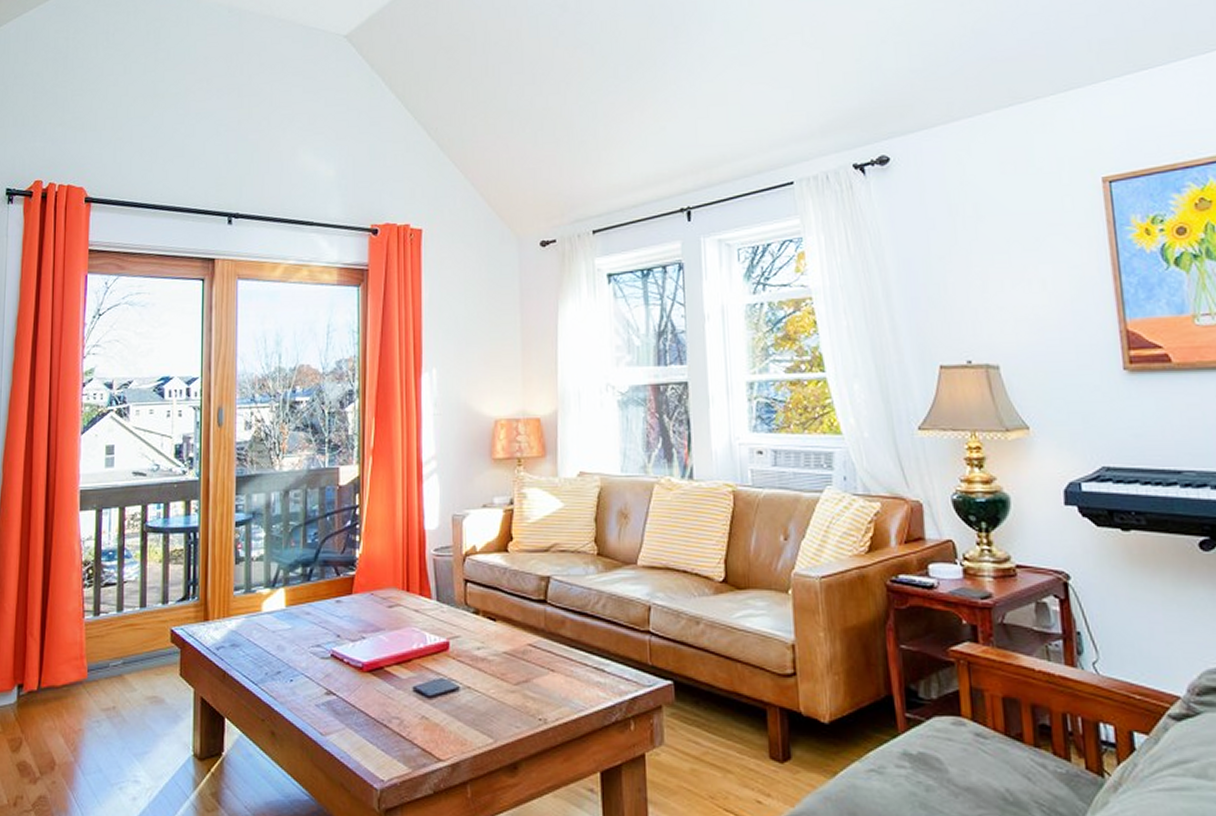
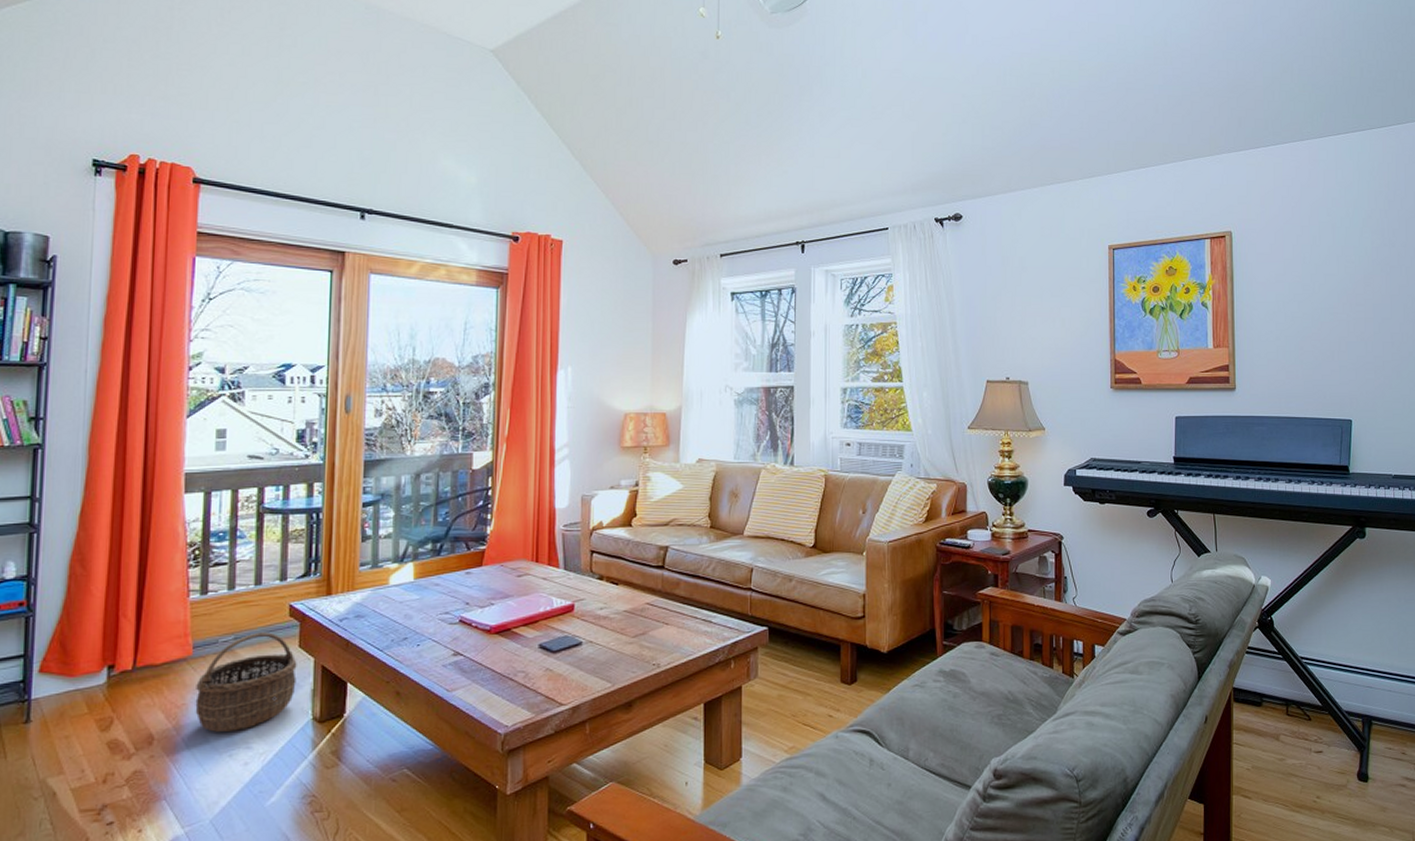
wicker basket: none [90,658,178,763] -> present [195,632,297,733]

